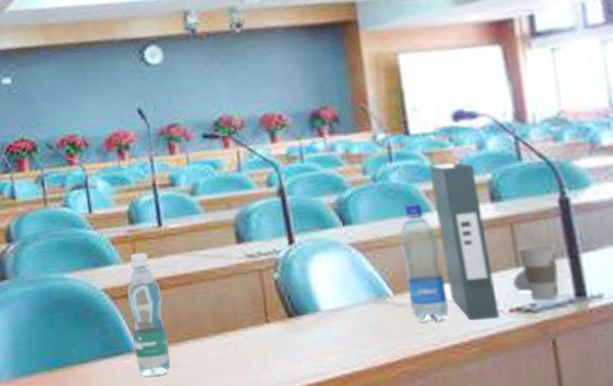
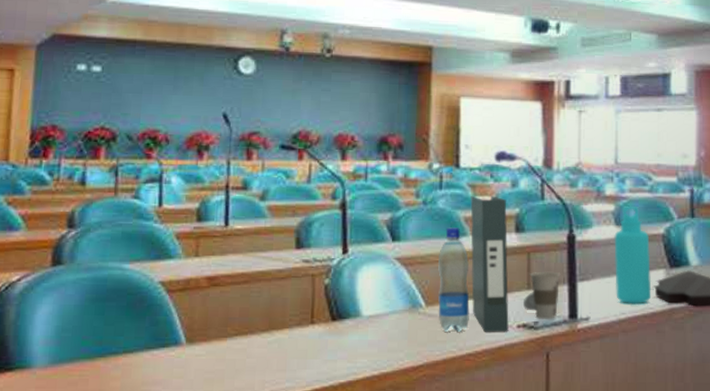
bottle: present [126,252,171,376] -> none [181,249,218,369]

